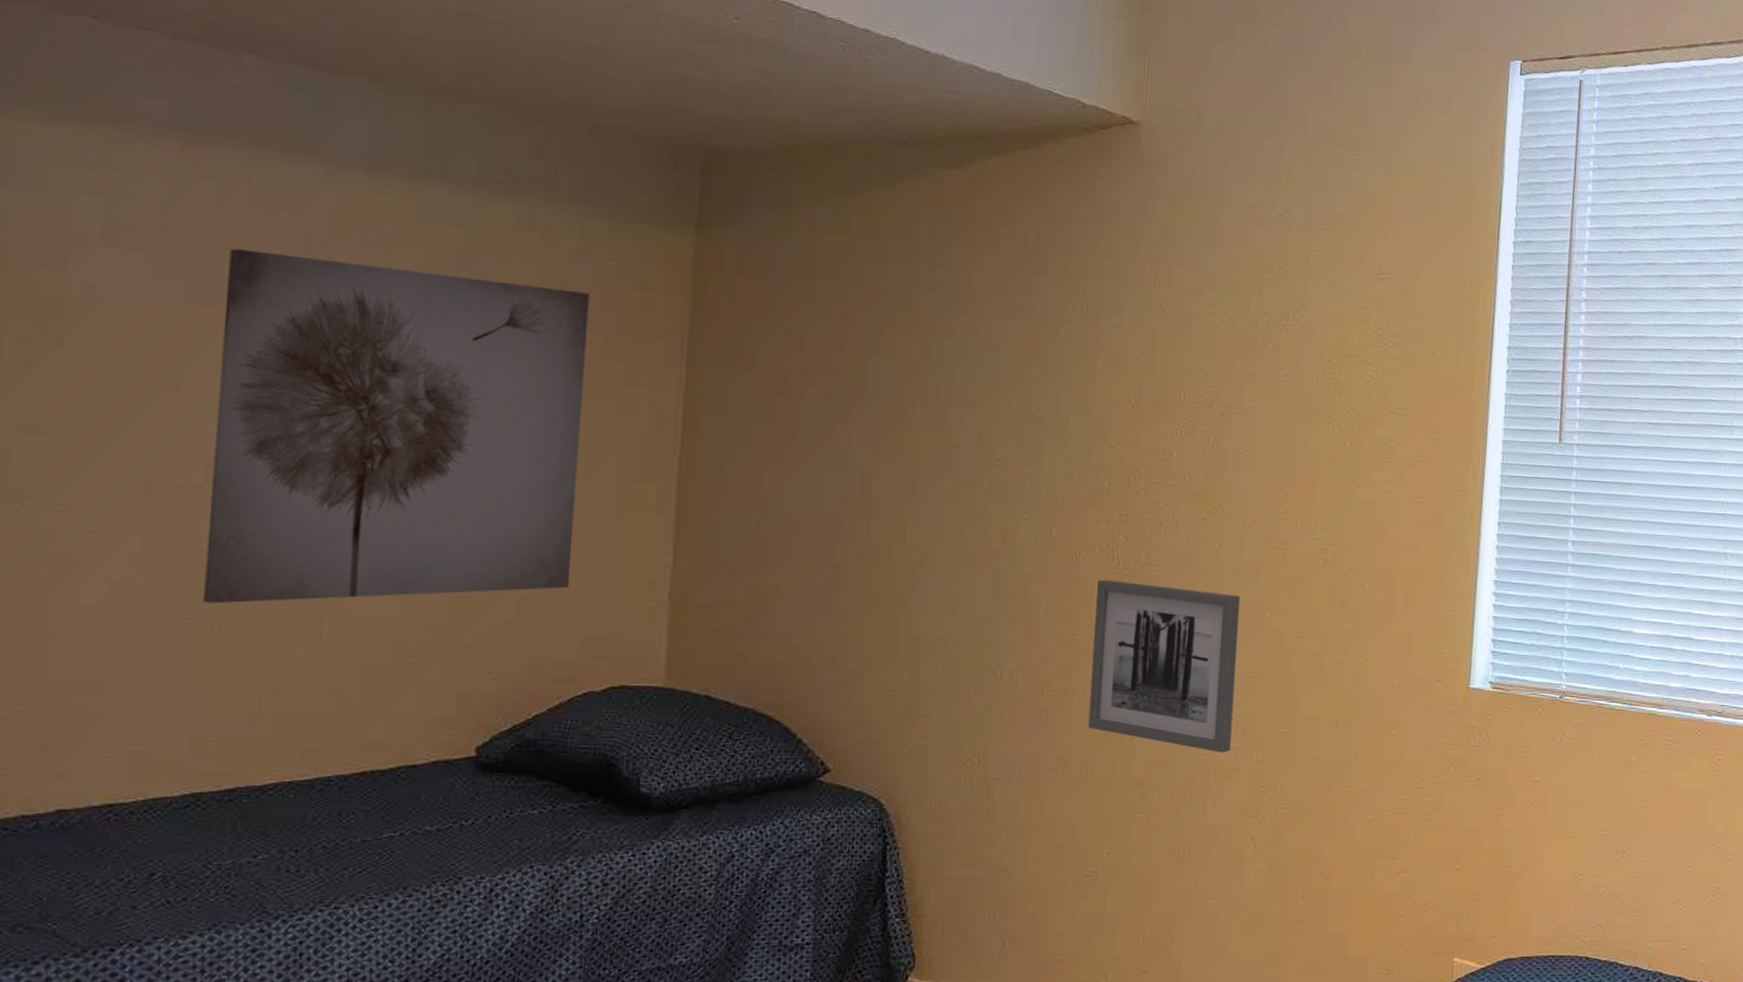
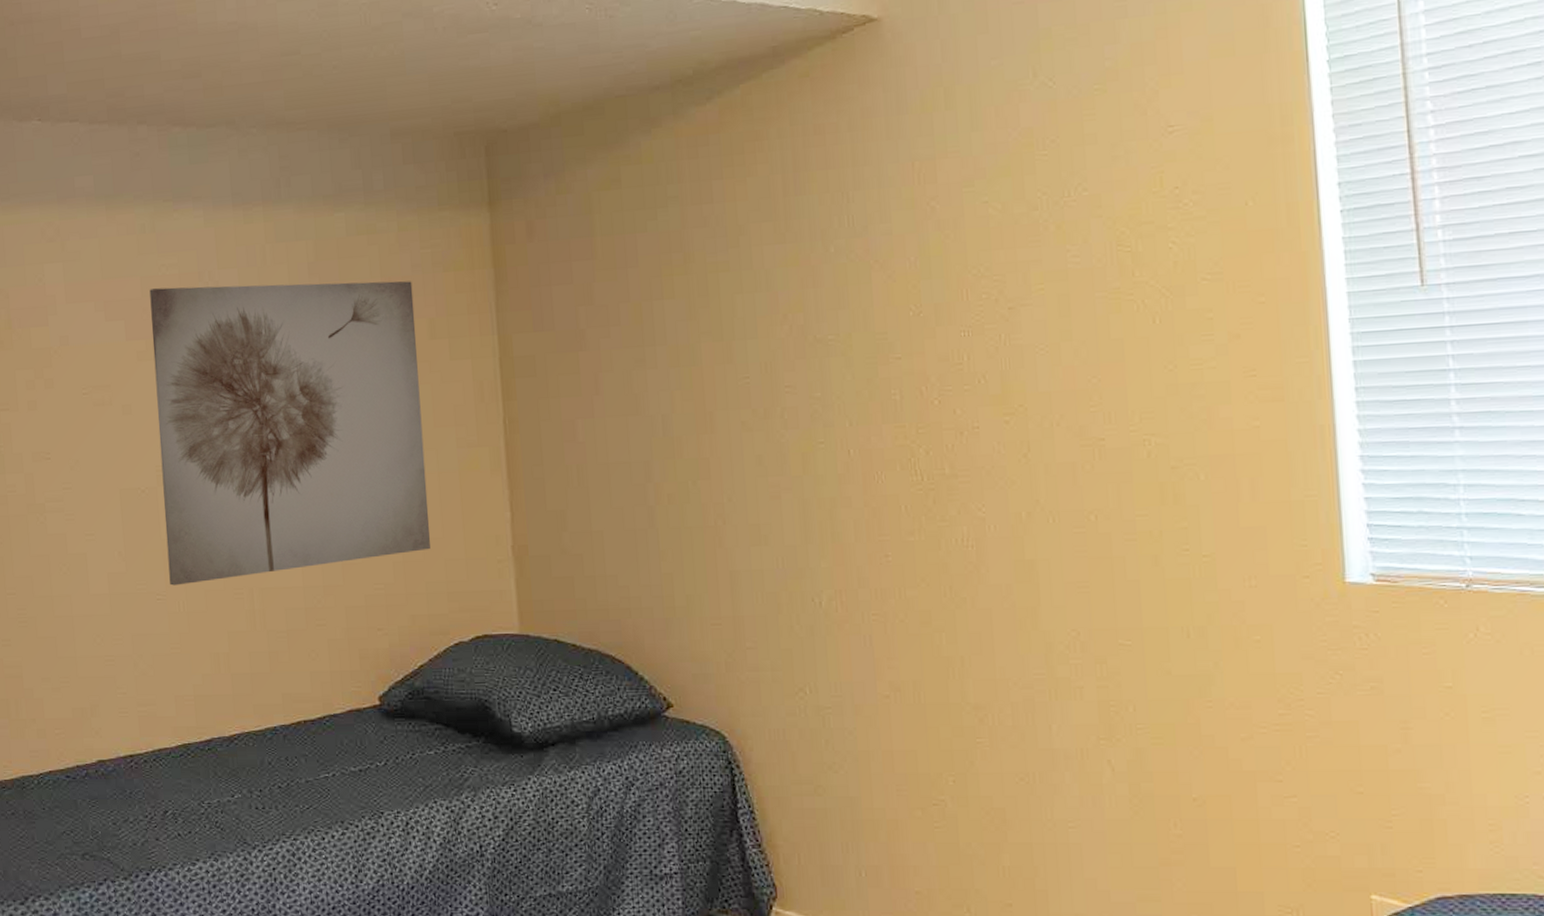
wall art: present [1088,579,1241,753] -> none [904,496,1070,671]

